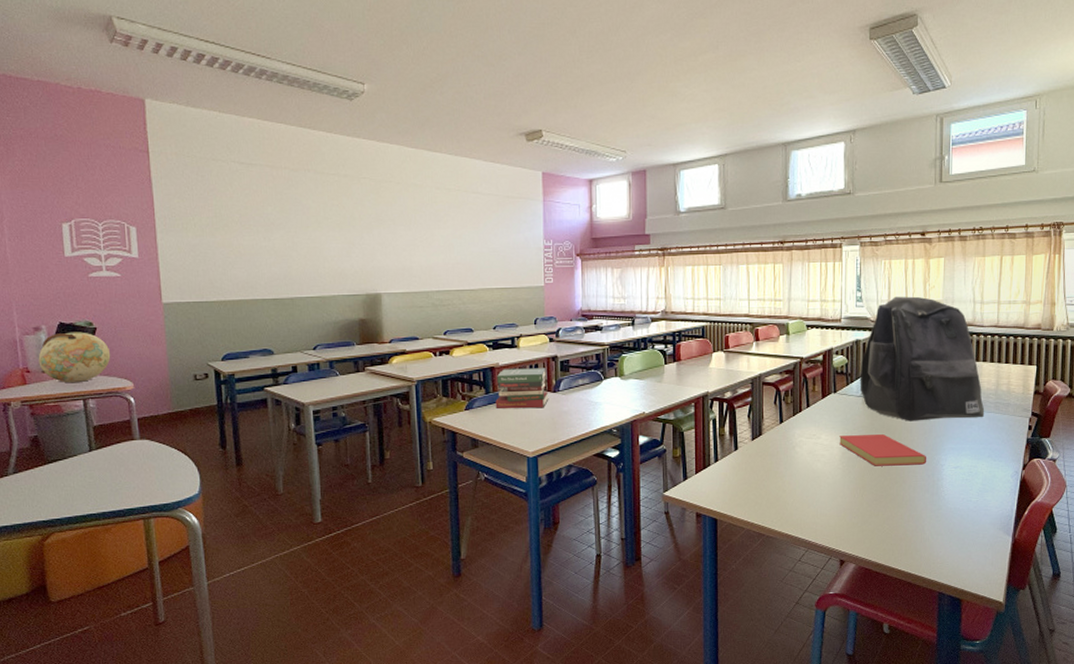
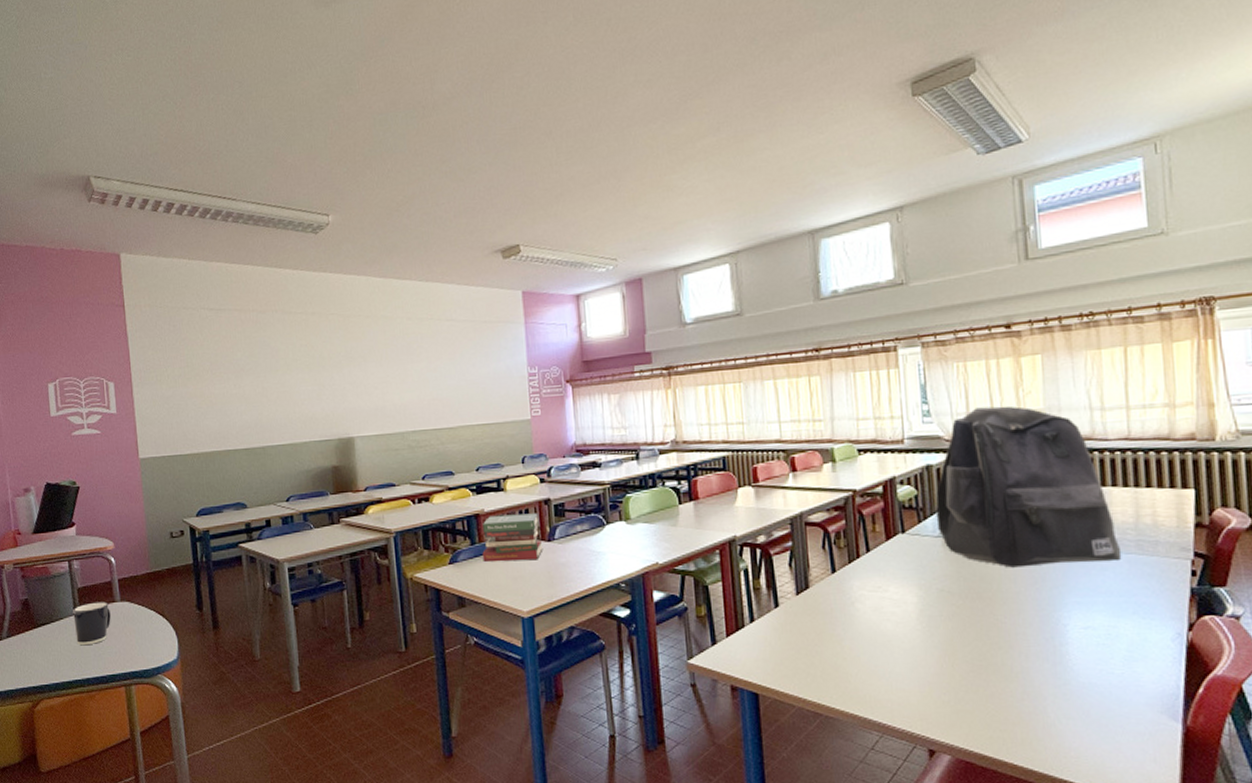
globe: present [38,332,111,383] -> none [28,491,93,545]
mug: none [88,439,129,481] -> present [73,602,111,646]
book: present [839,434,926,466] -> none [914,585,1041,627]

